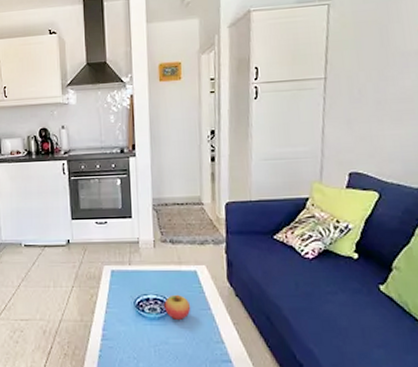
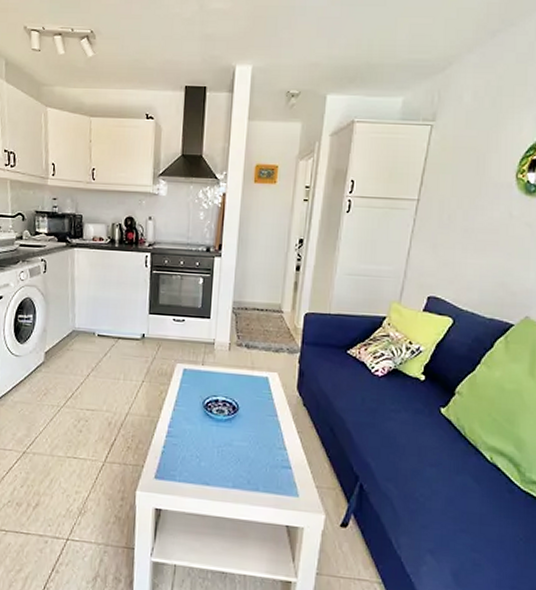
fruit: present [164,294,191,319] -> none [232,398,259,424]

